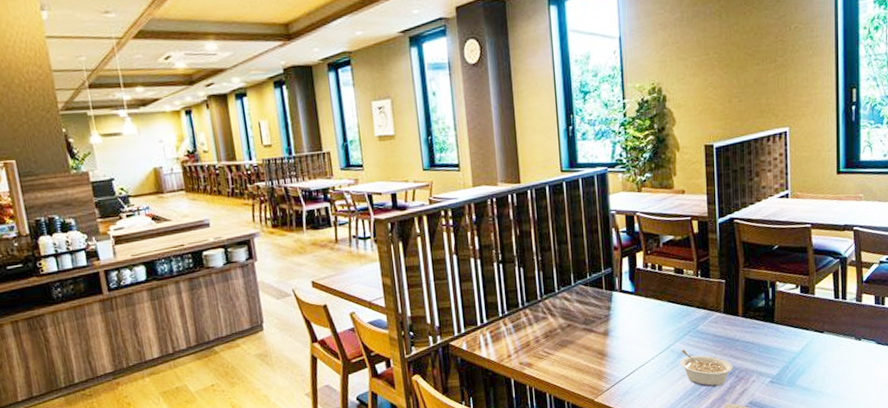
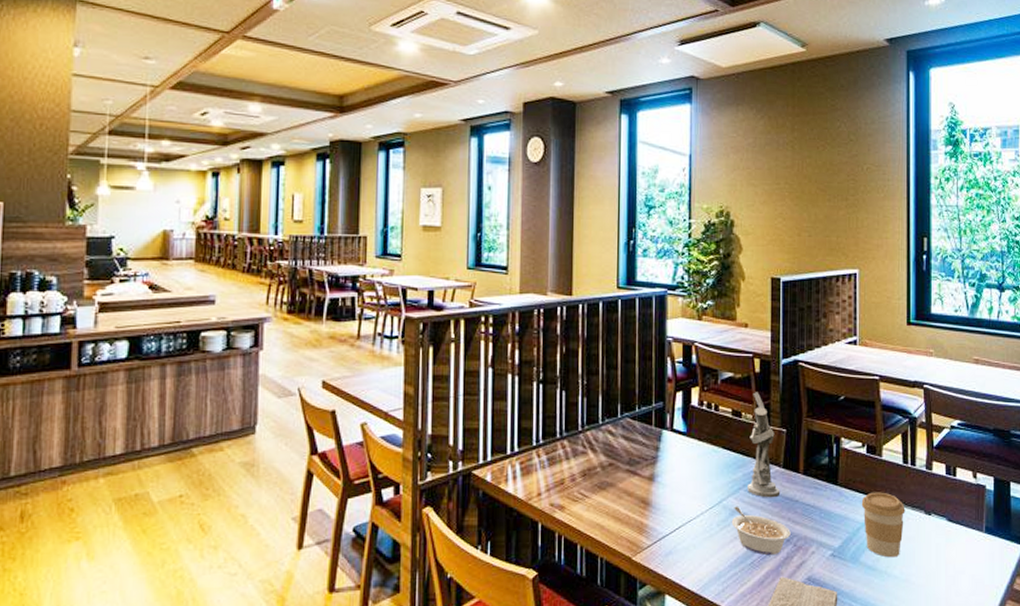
utensil holder: none [692,250,722,340] -> present [748,392,781,498]
coffee cup: none [796,325,837,380] -> present [861,492,905,558]

